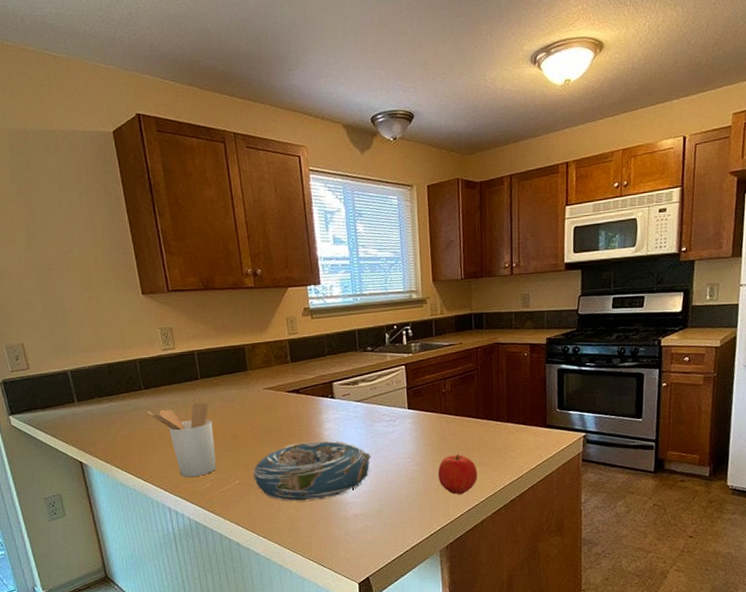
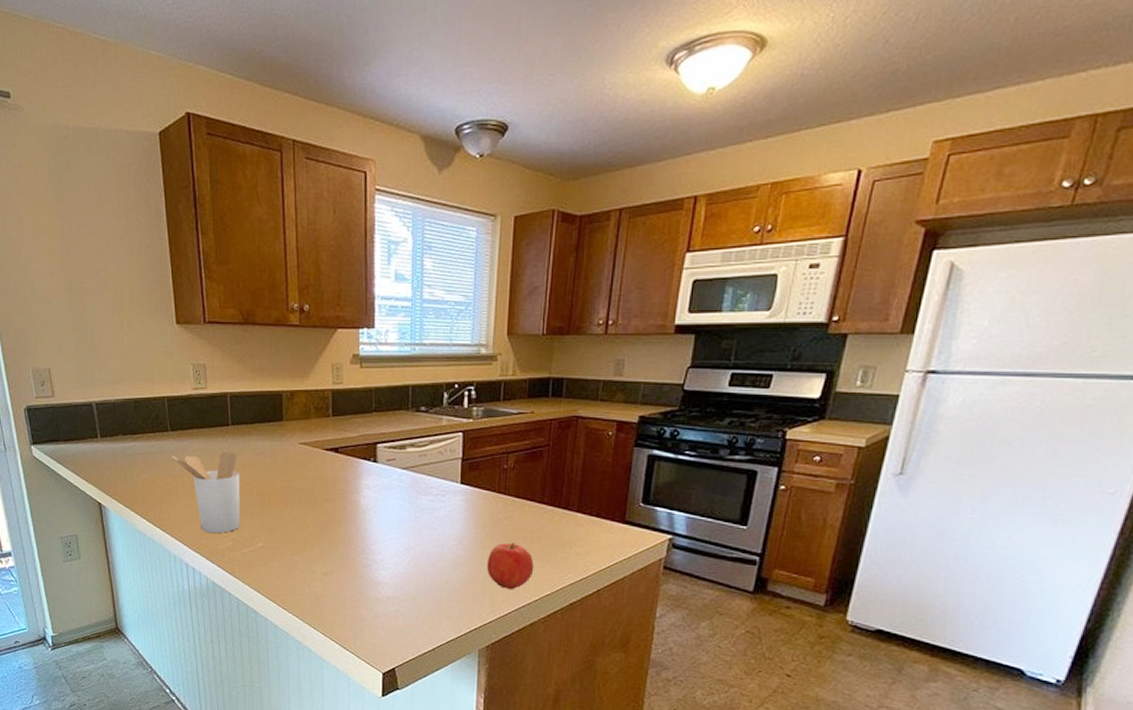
decorative bowl: present [252,440,371,503] -> none [278,508,412,576]

